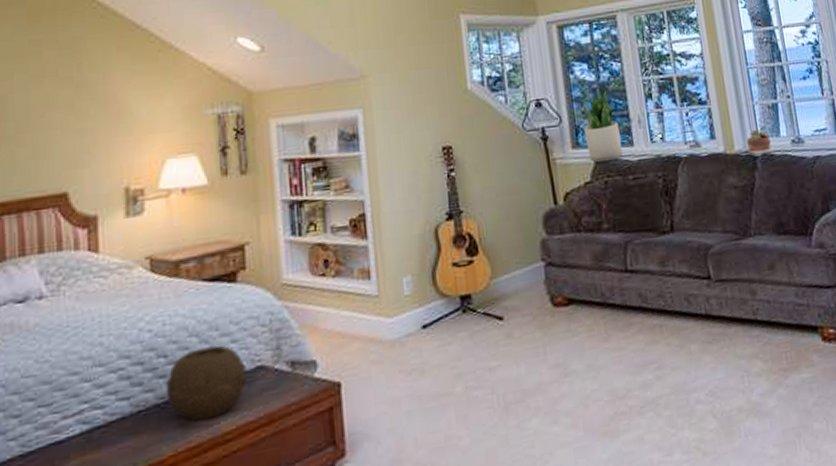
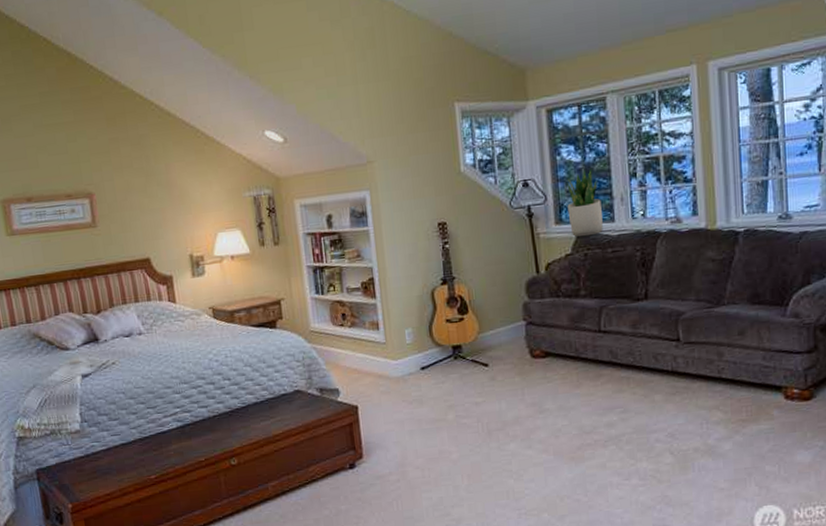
decorative bowl: present [165,345,247,422] -> none [231,374,288,426]
succulent plant: present [746,129,776,155] -> none [729,205,760,230]

